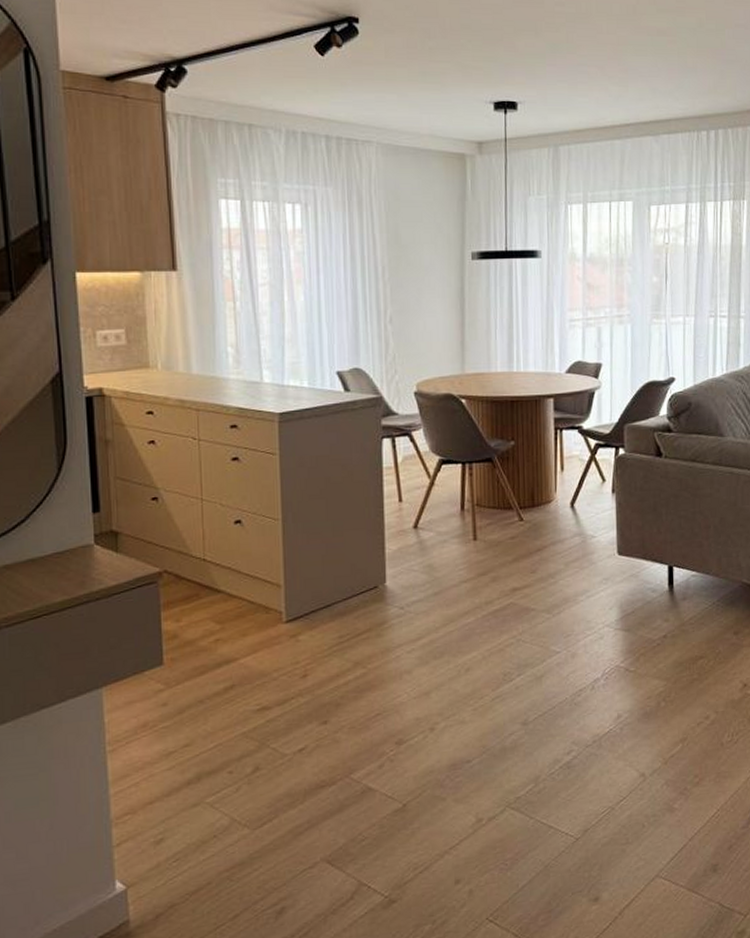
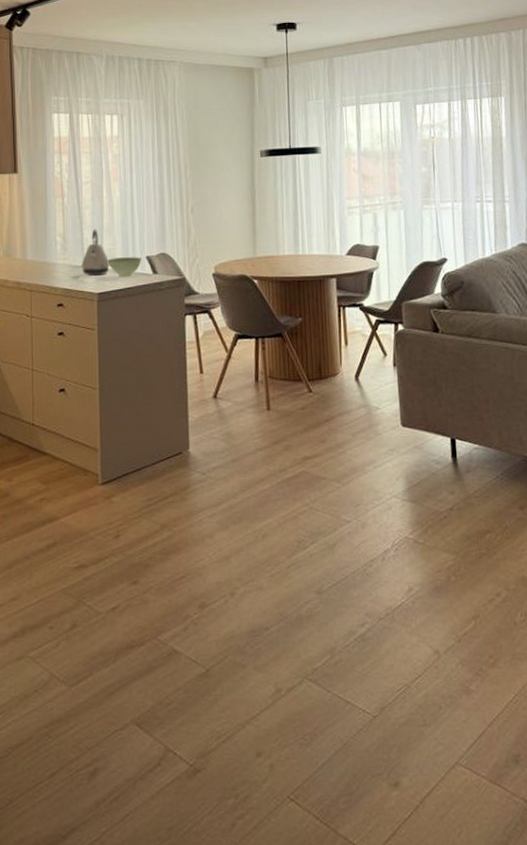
kettle: none [258,339,293,393] -> present [81,229,110,276]
bowl: none [290,372,332,396] -> present [107,257,142,278]

